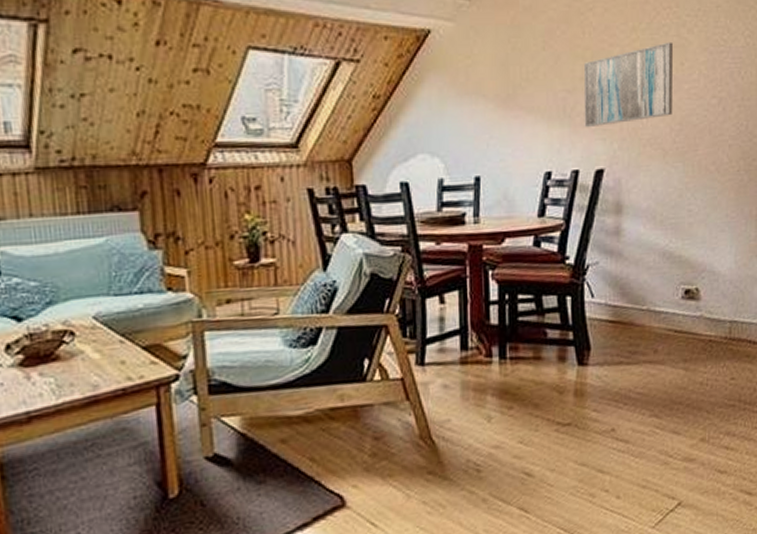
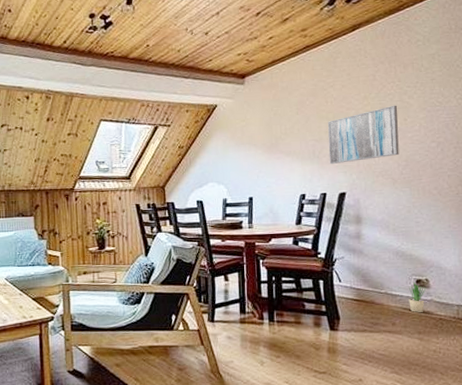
potted plant: none [675,293,696,334] -> present [409,282,426,312]

